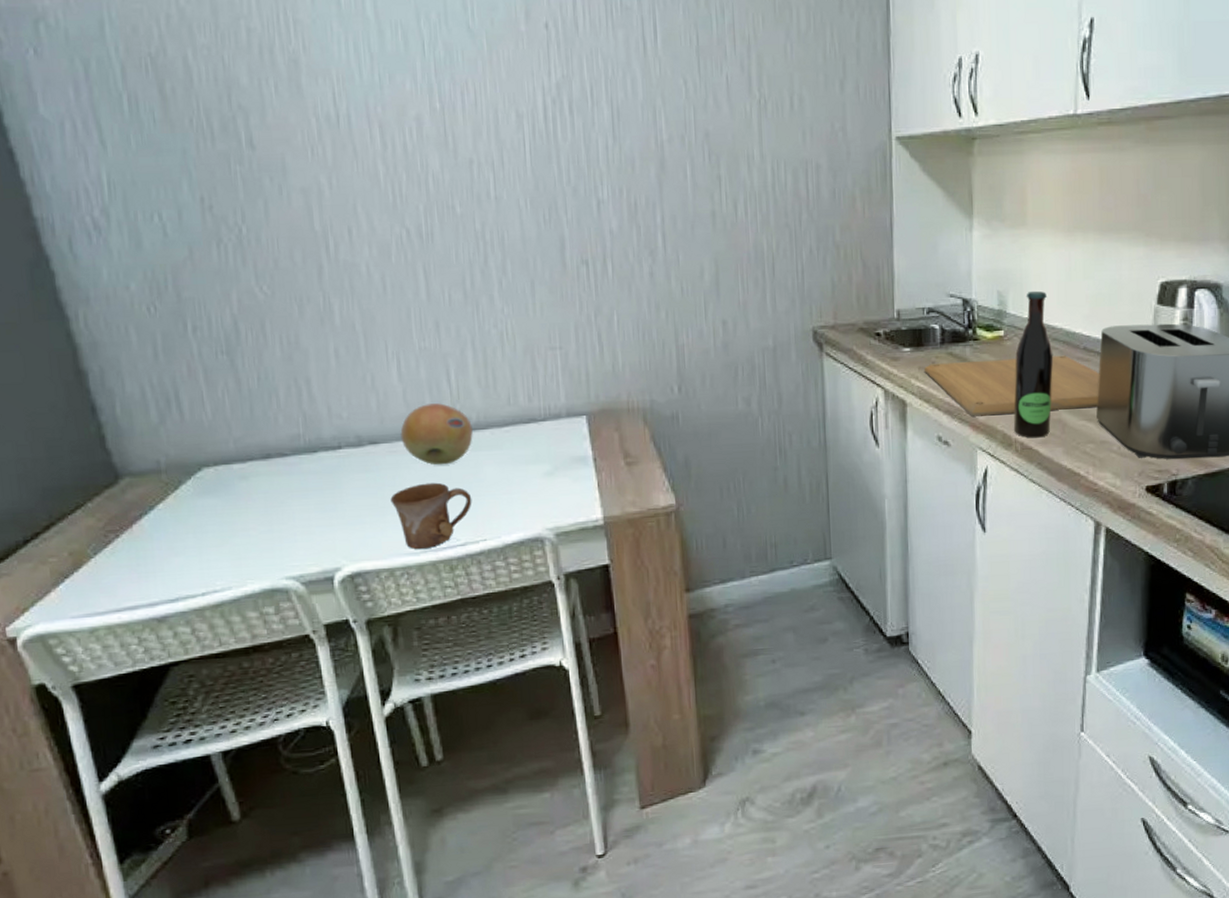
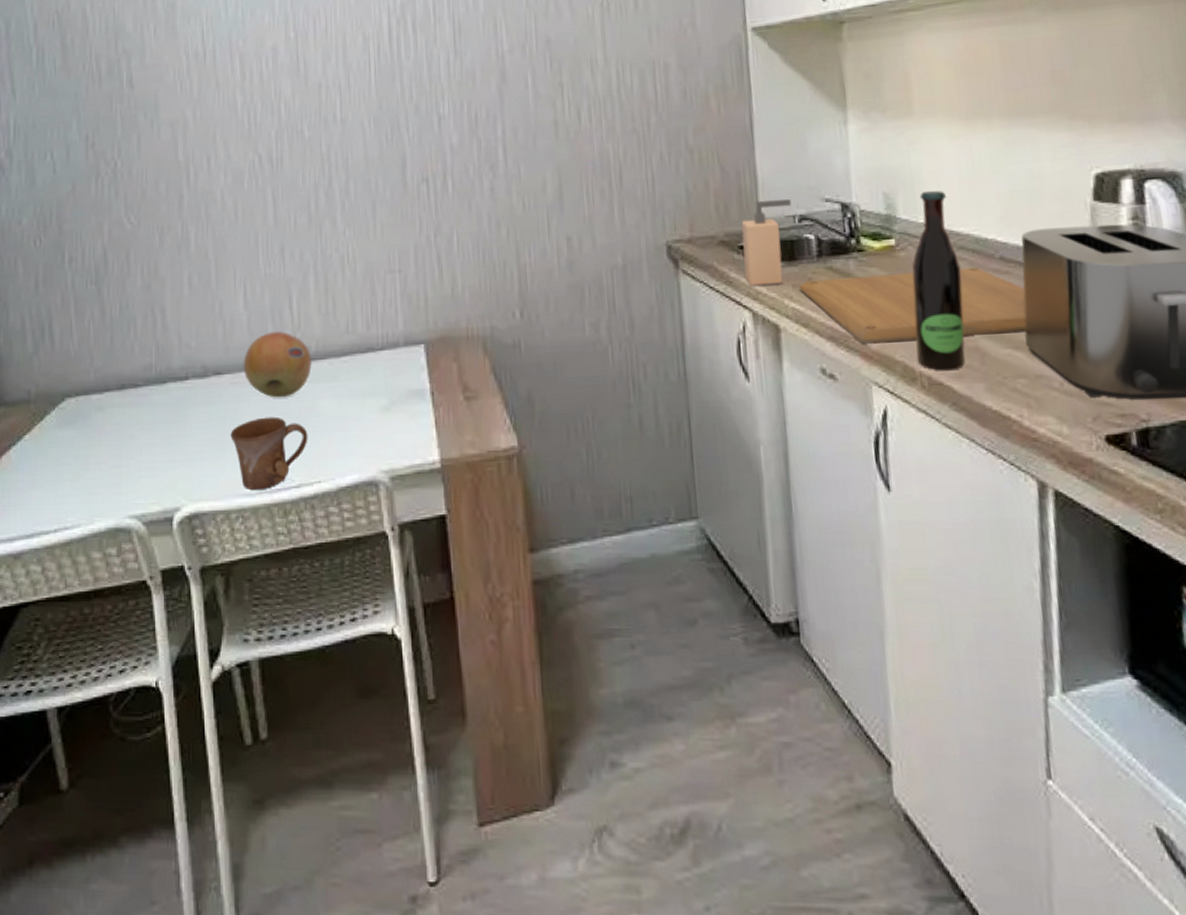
soap dispenser: none [878,293,922,367] -> present [741,199,791,286]

